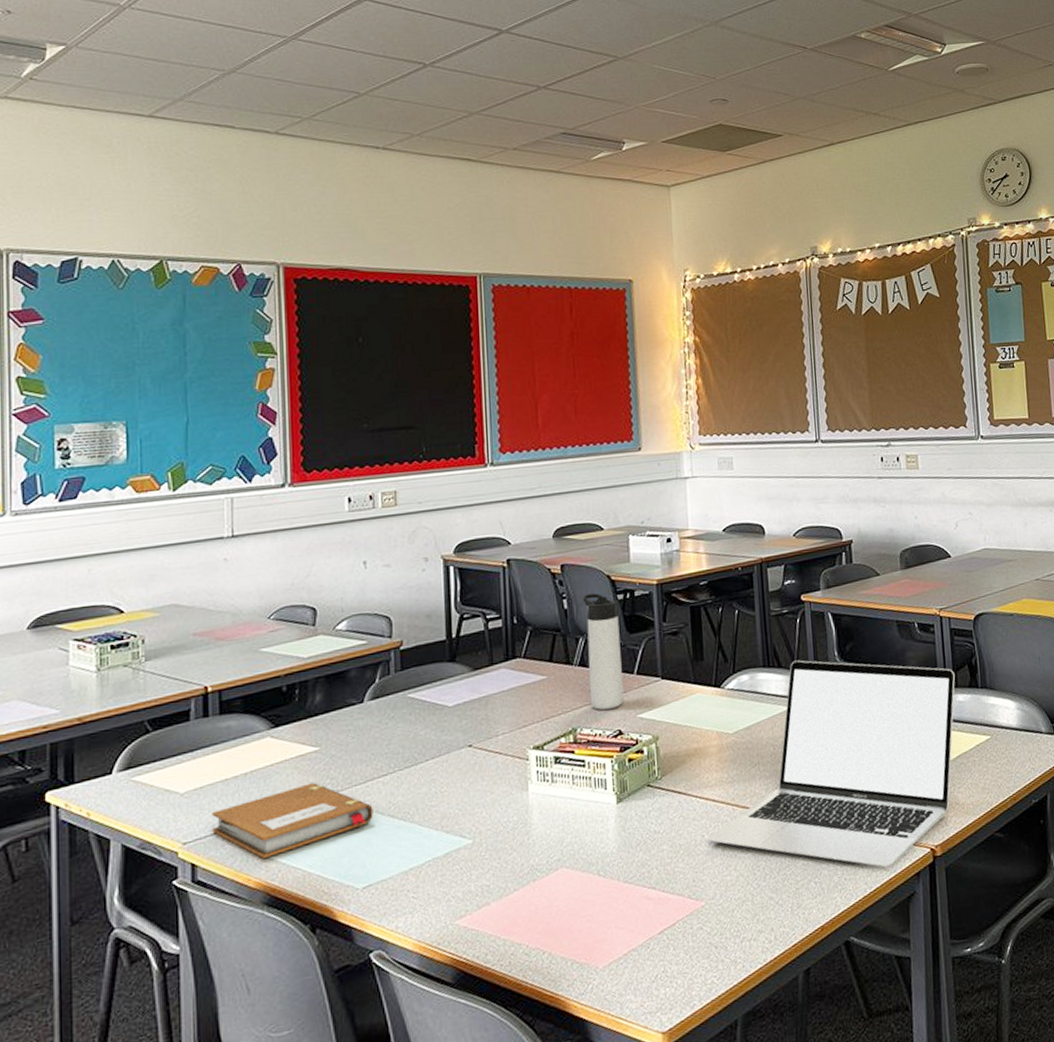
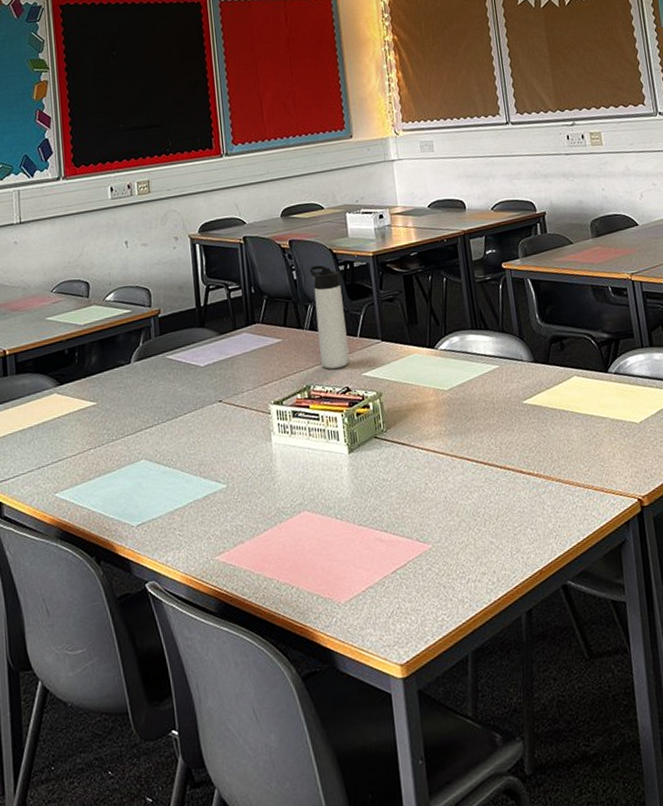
notebook: present [211,782,374,858] -> none [13,433,143,498]
laptop: present [708,660,955,868] -> none [431,322,653,516]

